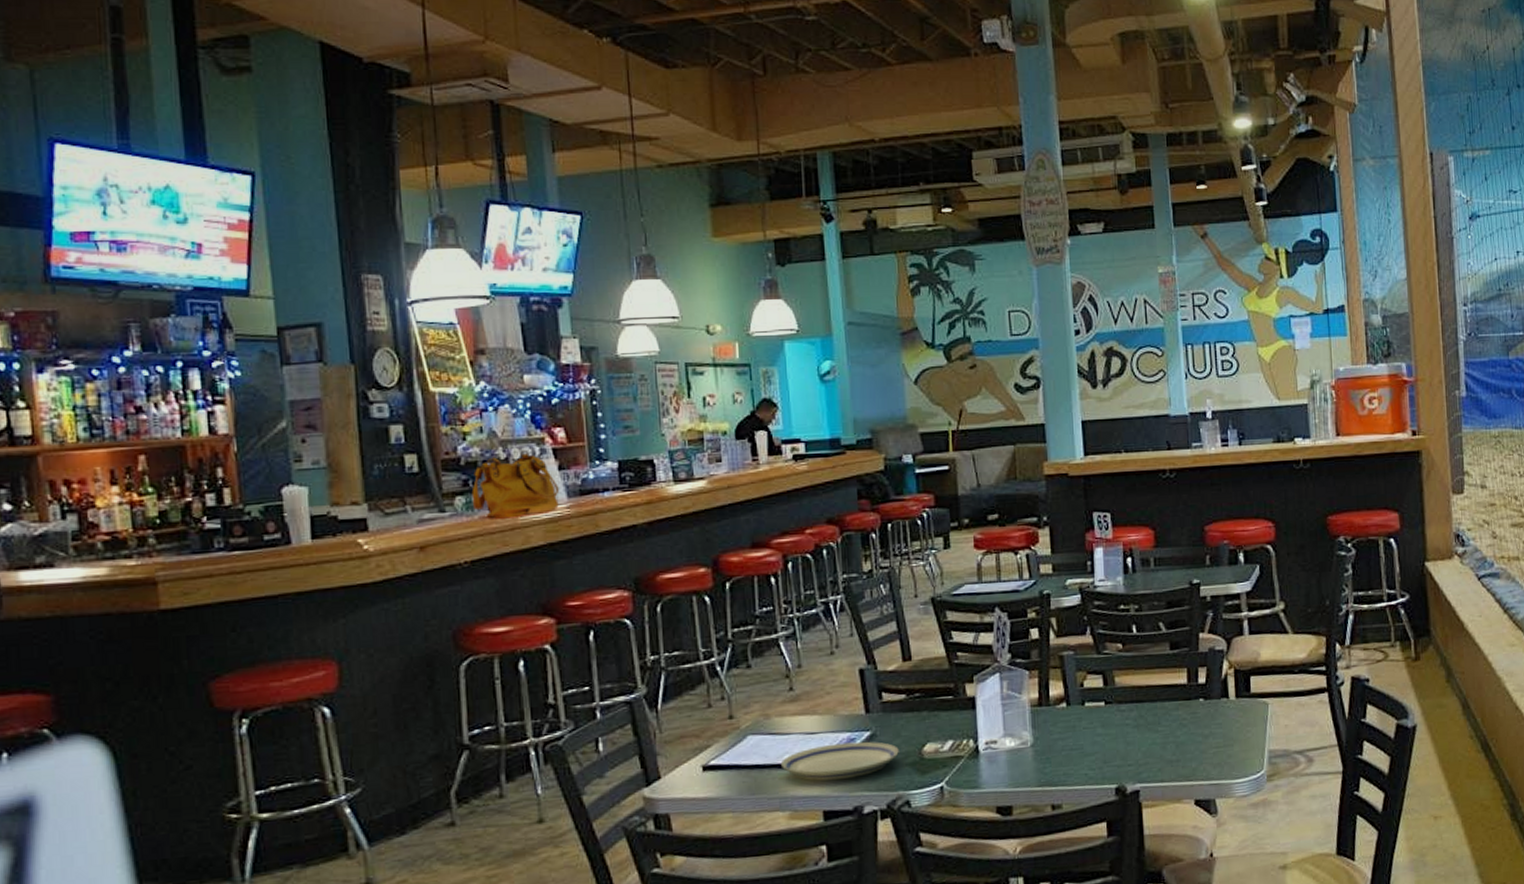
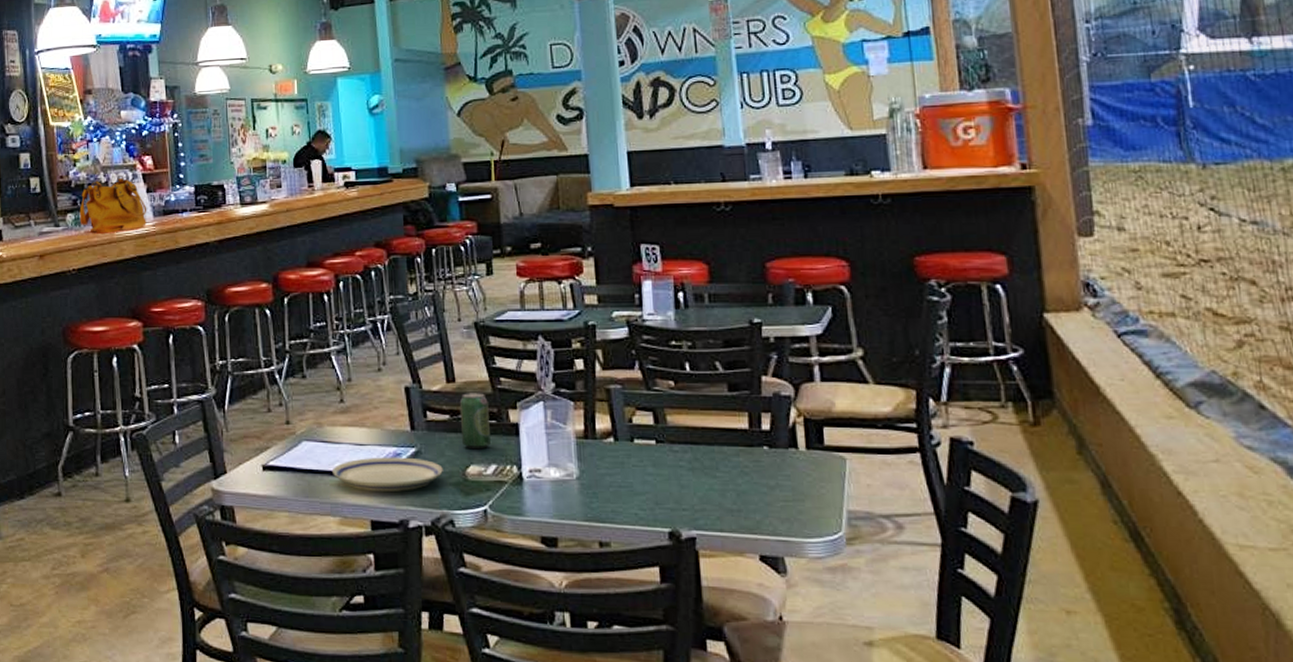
beverage can: none [915,669,947,728] -> present [459,393,491,450]

